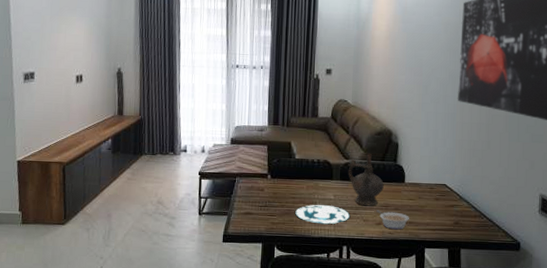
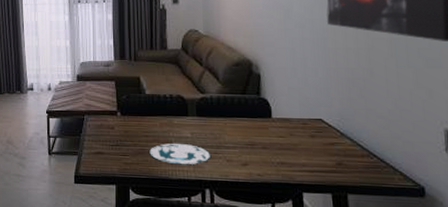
ceremonial vessel: present [348,153,384,206] -> none [204,86,247,145]
legume: present [376,210,409,230] -> none [241,149,281,172]

